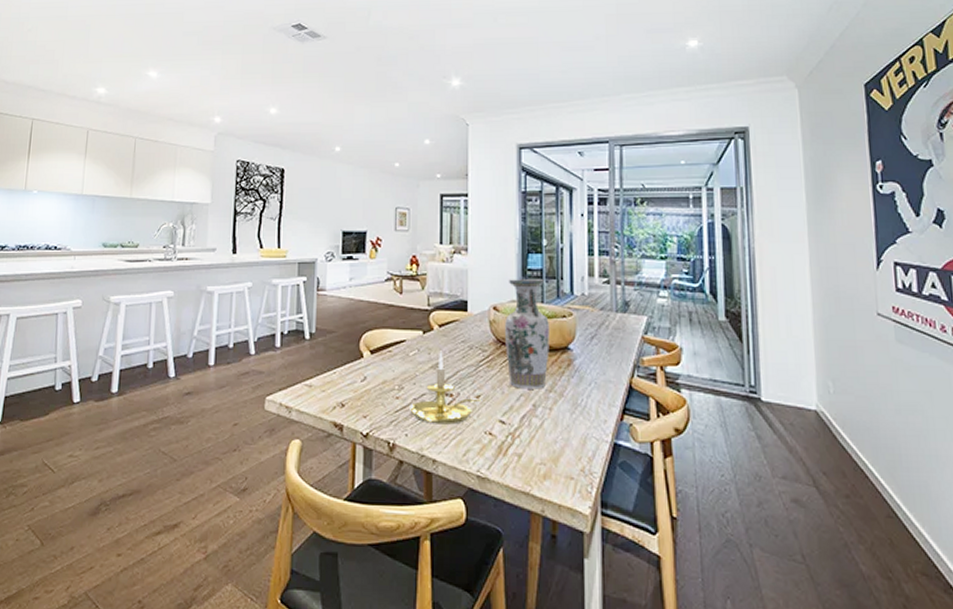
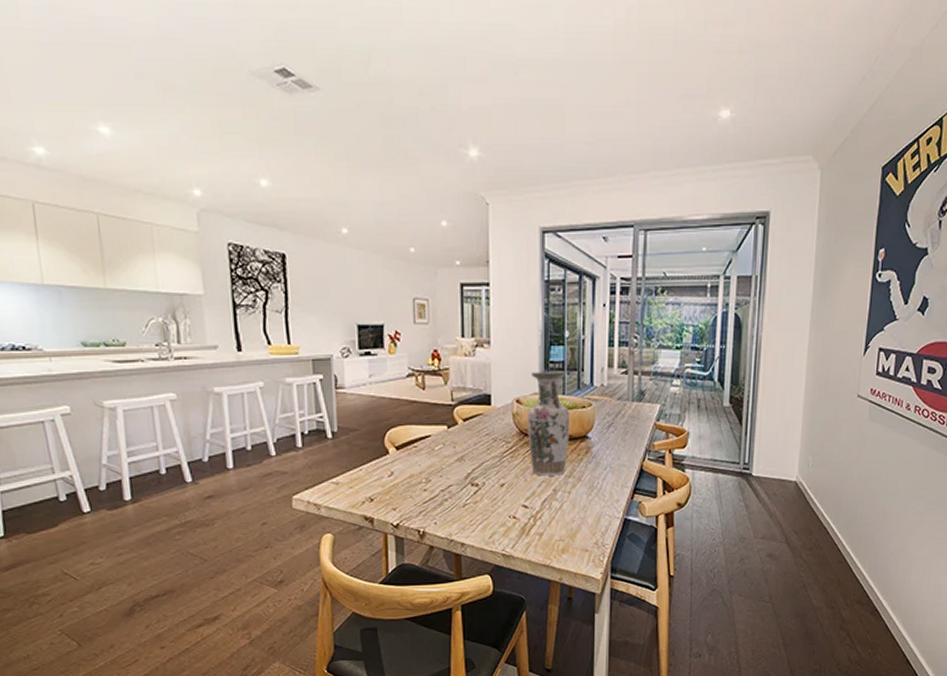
candle holder: present [410,352,482,425] -> none [438,445,506,512]

